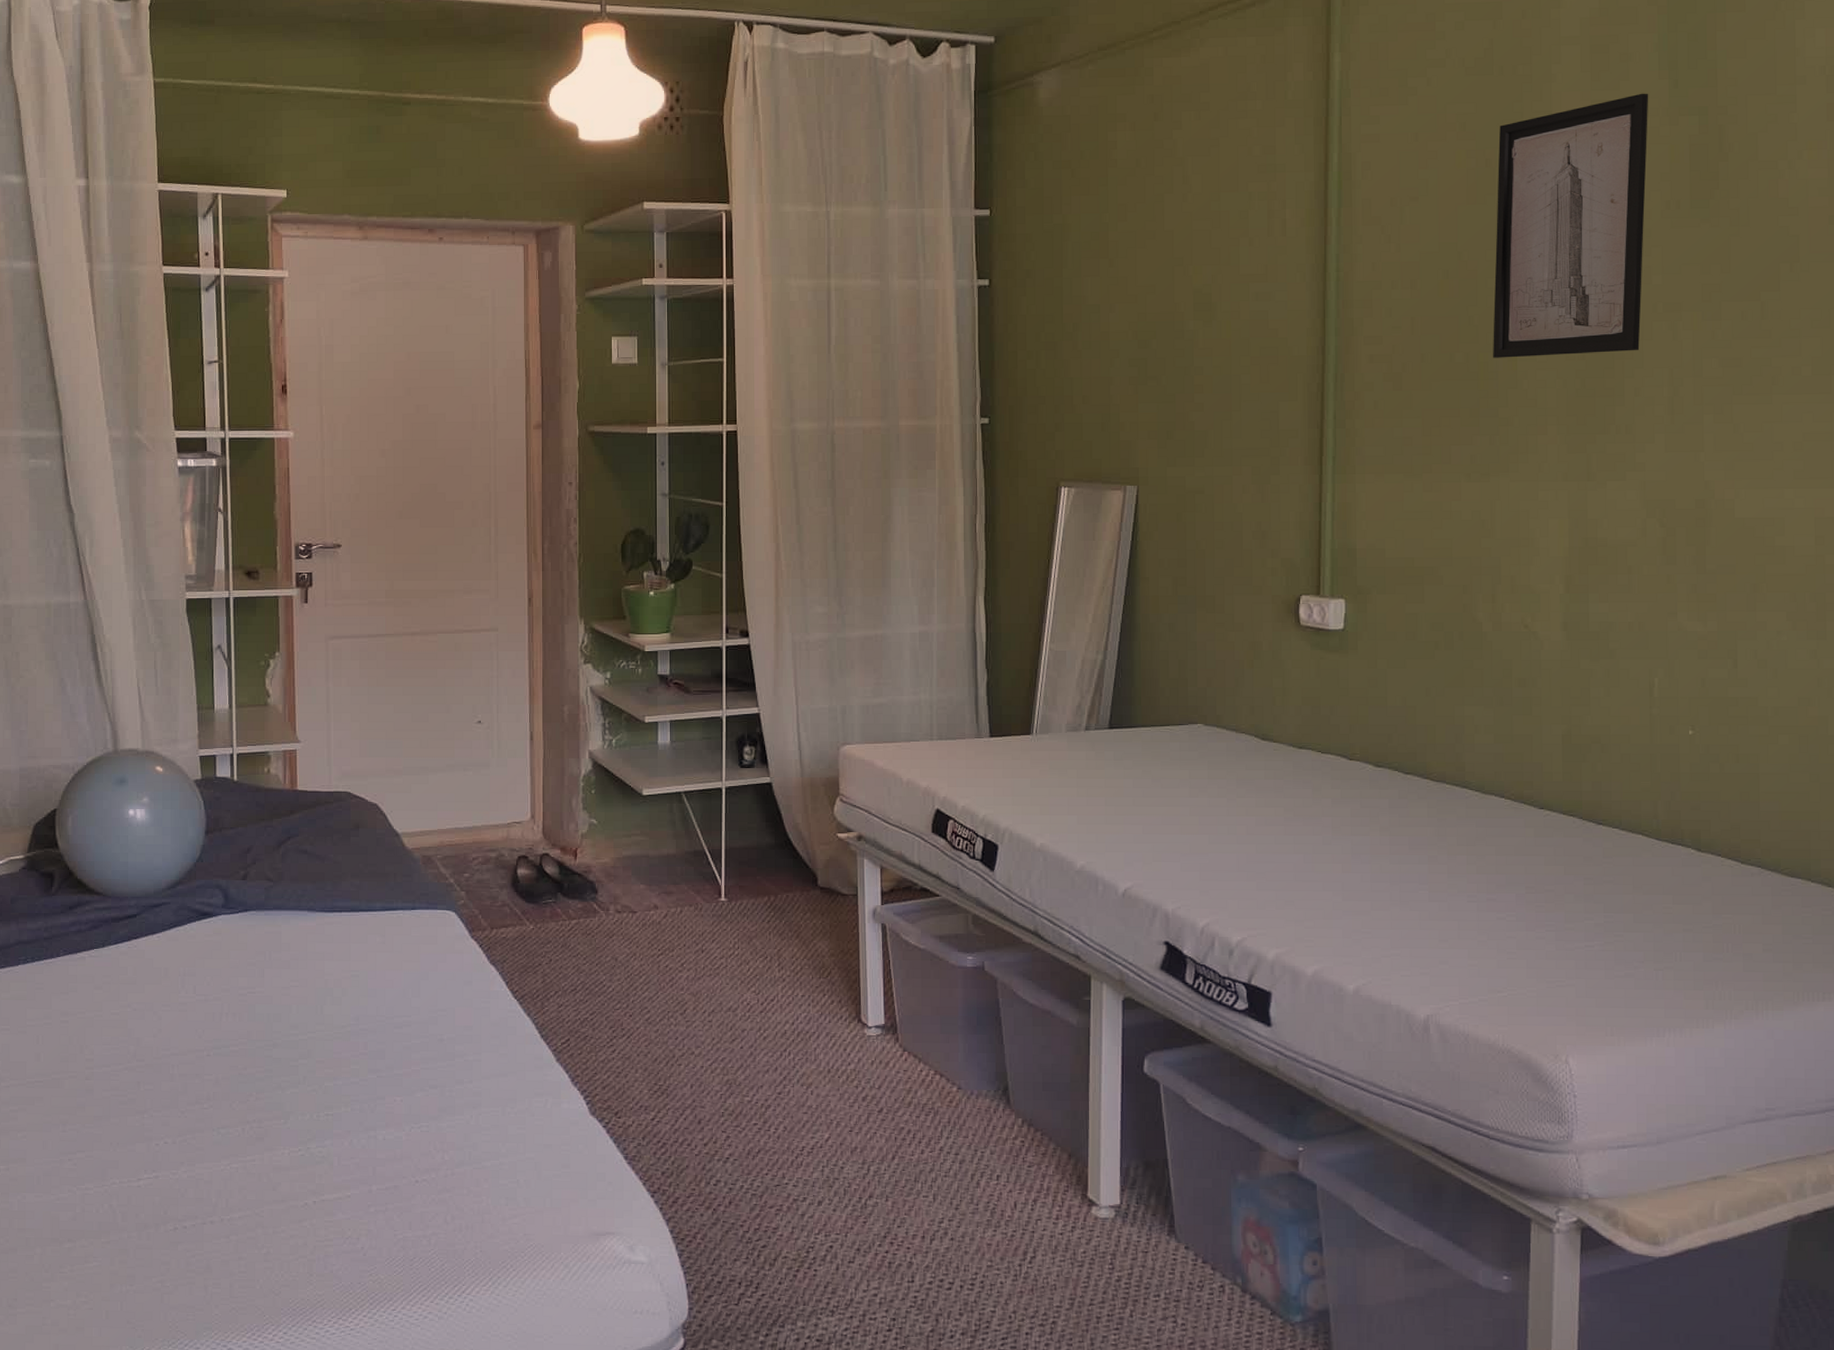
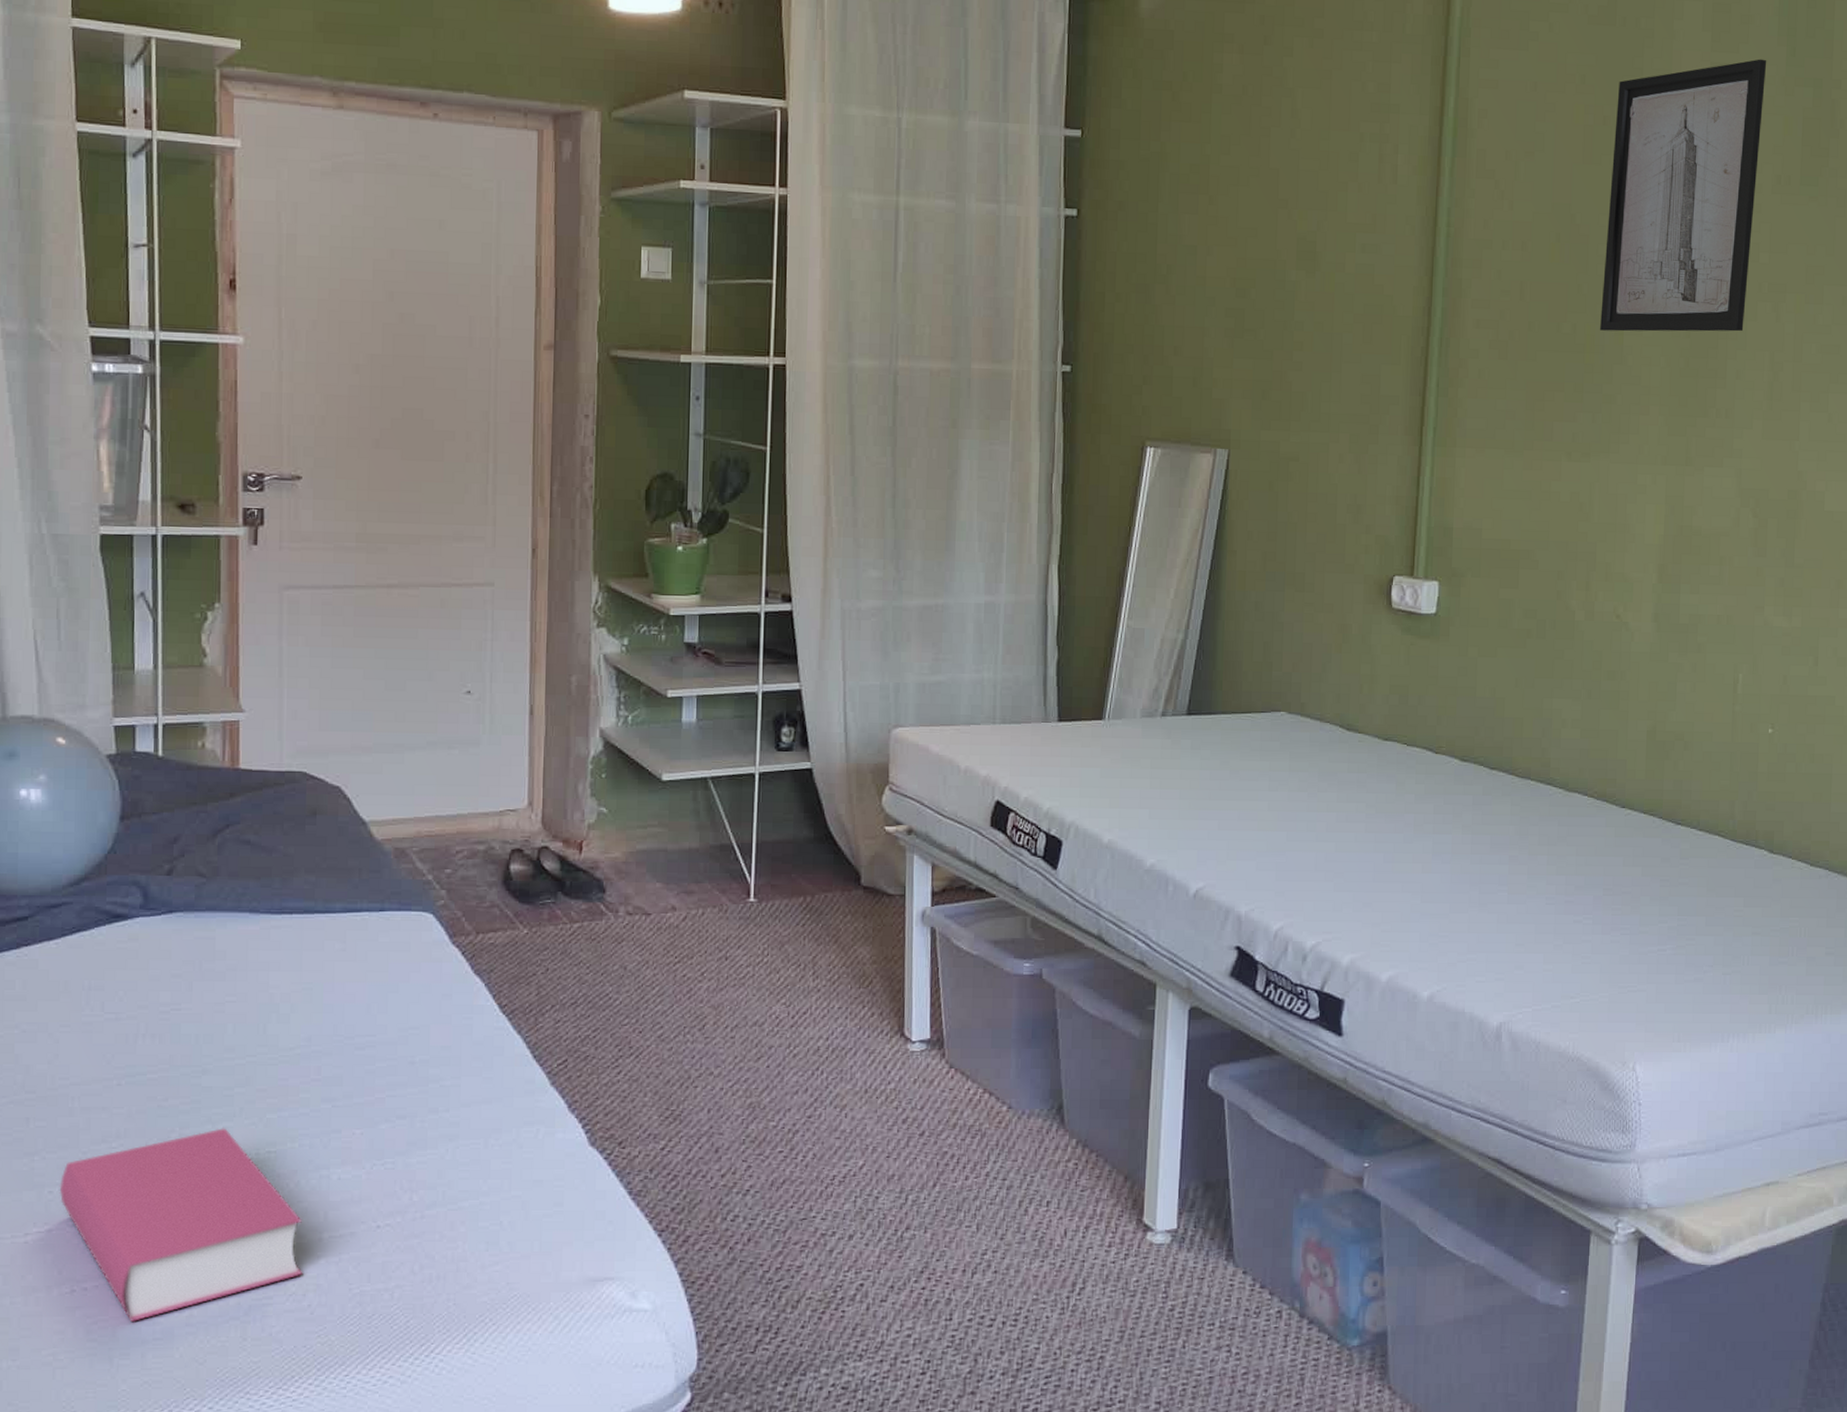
book: none [163,1093,357,1256] -> present [59,1128,303,1322]

